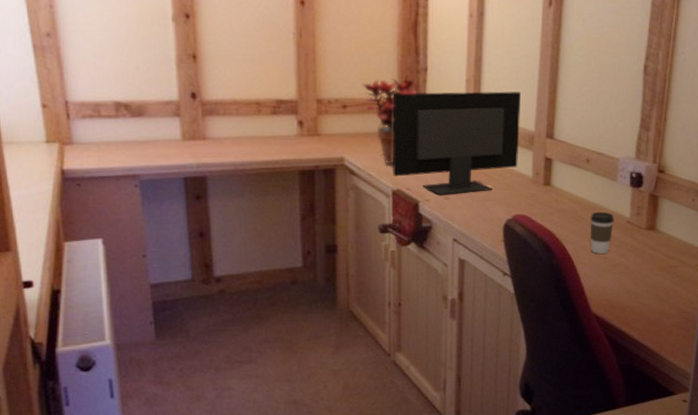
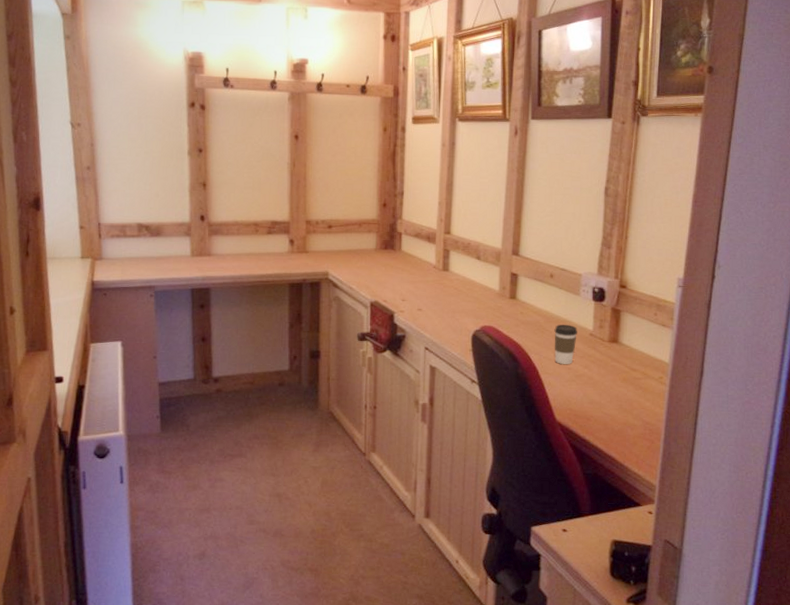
potted plant: present [362,79,416,165] -> none [345,202,394,279]
computer monitor: present [392,91,522,195] -> none [371,212,489,307]

